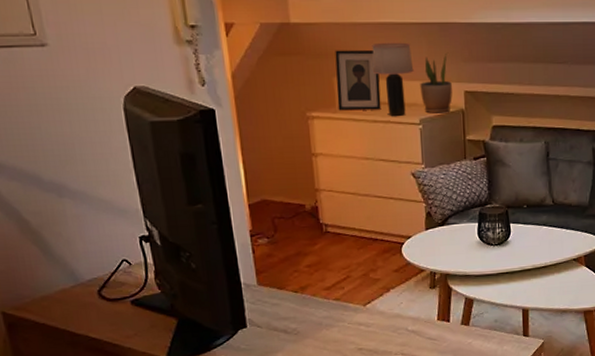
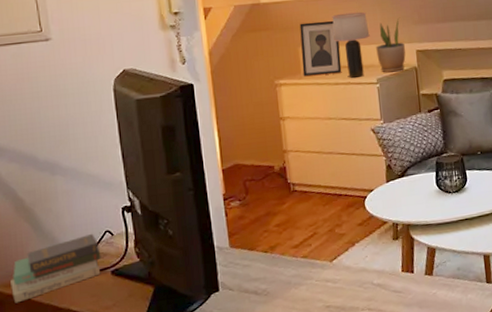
books: none [21,261,120,327] -> present [10,233,101,303]

